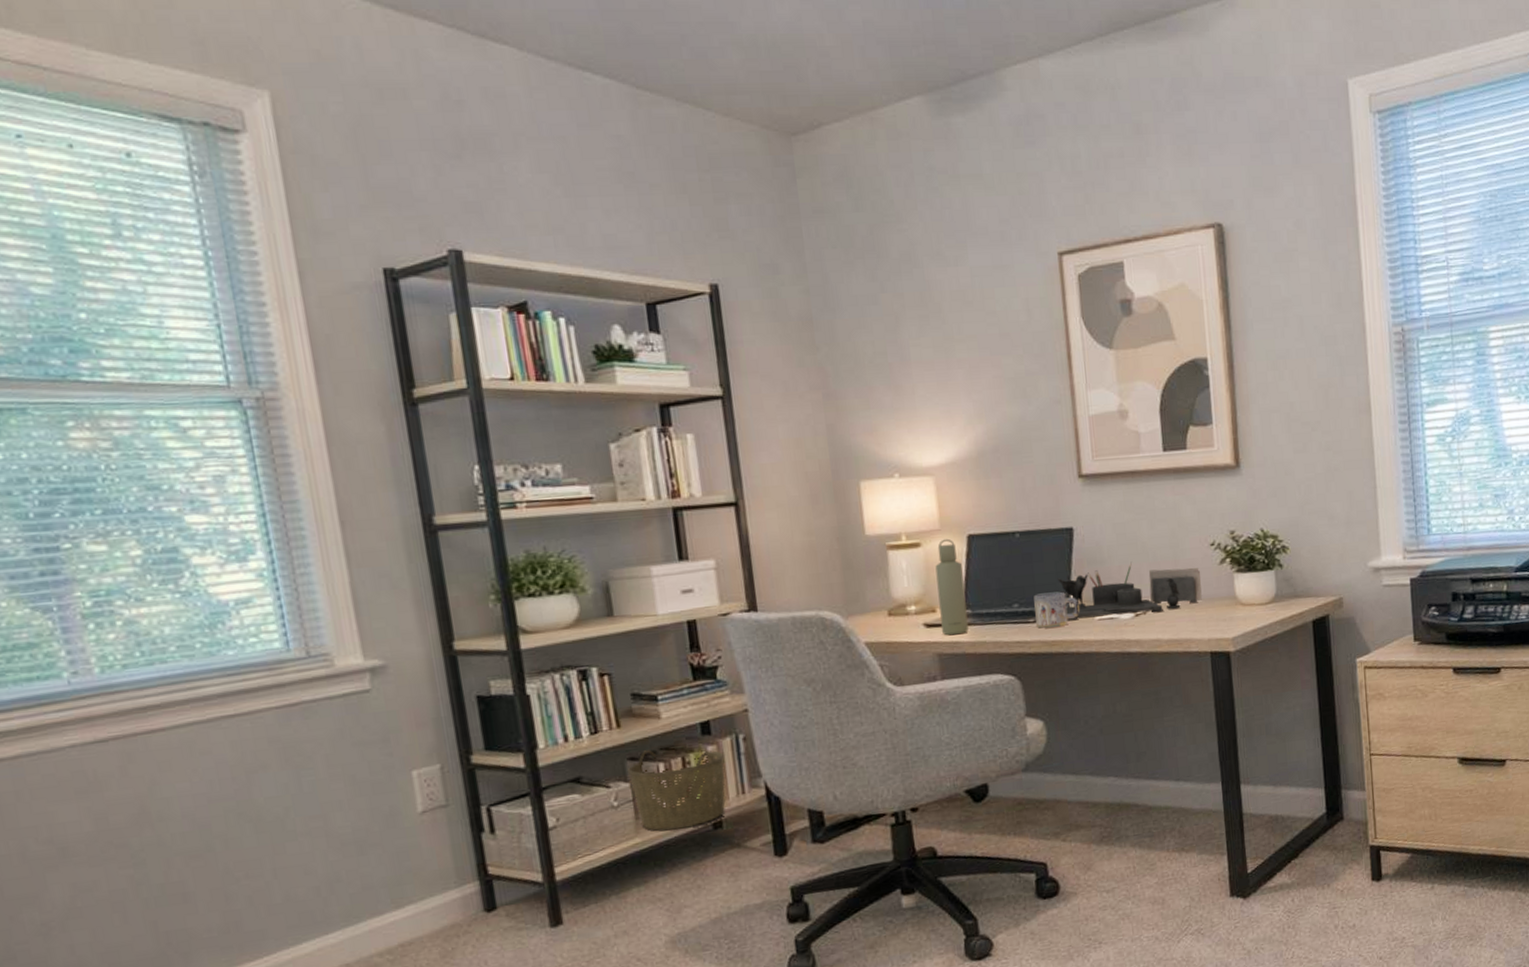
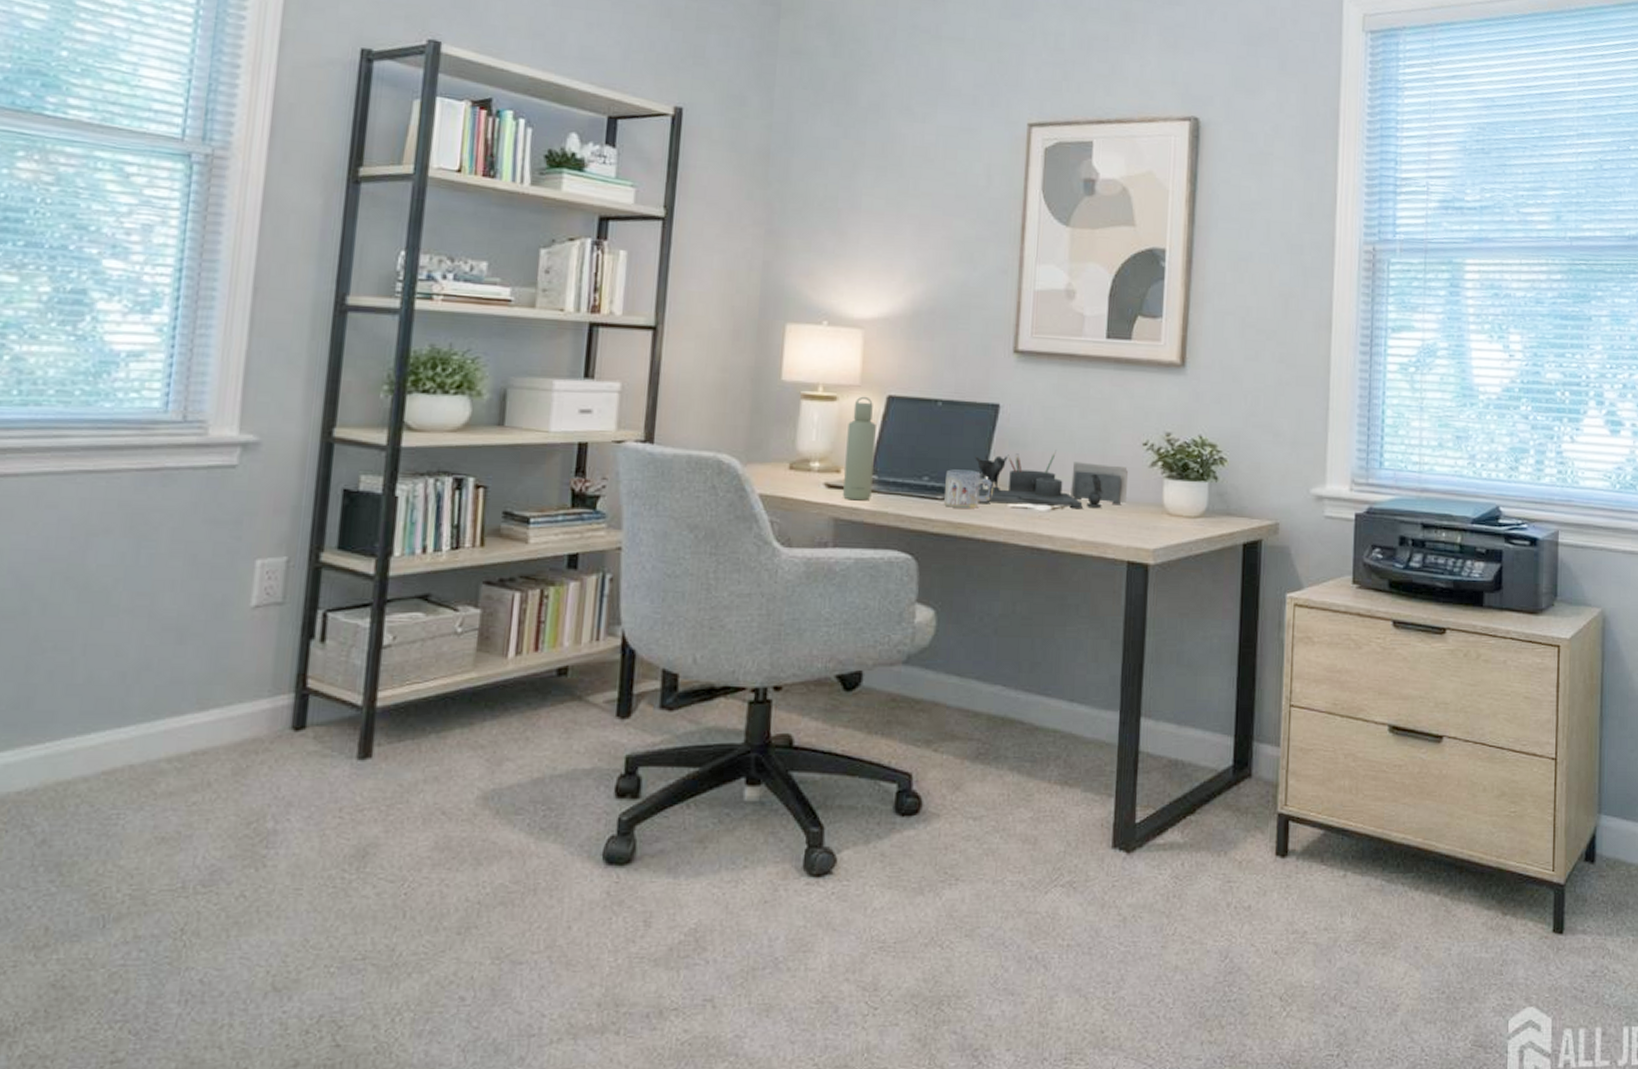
basket: present [627,750,726,831] -> none [479,576,586,671]

